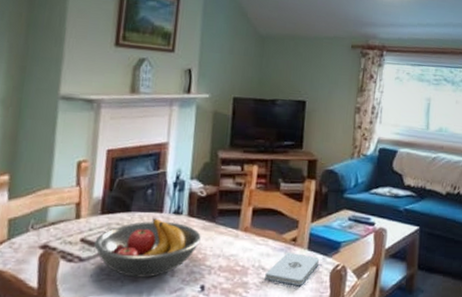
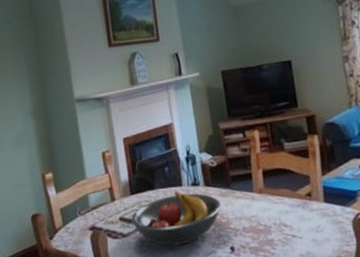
notepad: present [265,252,320,285] -> none [288,206,339,238]

